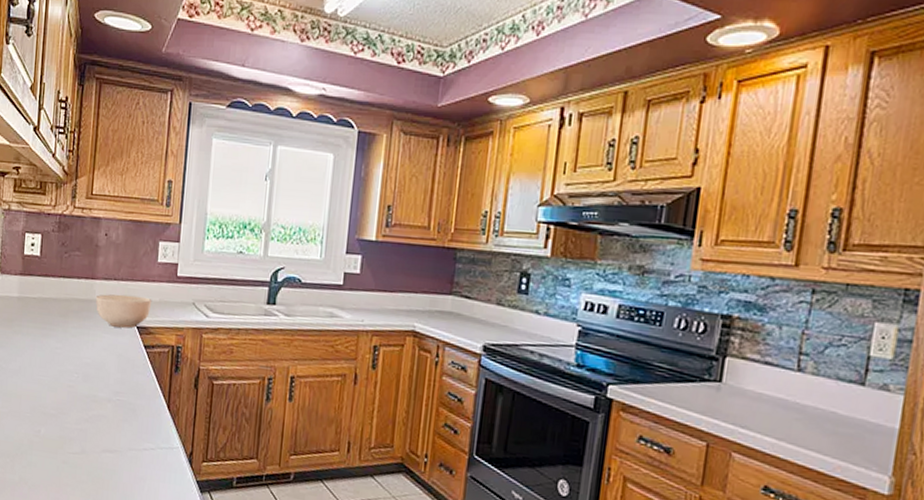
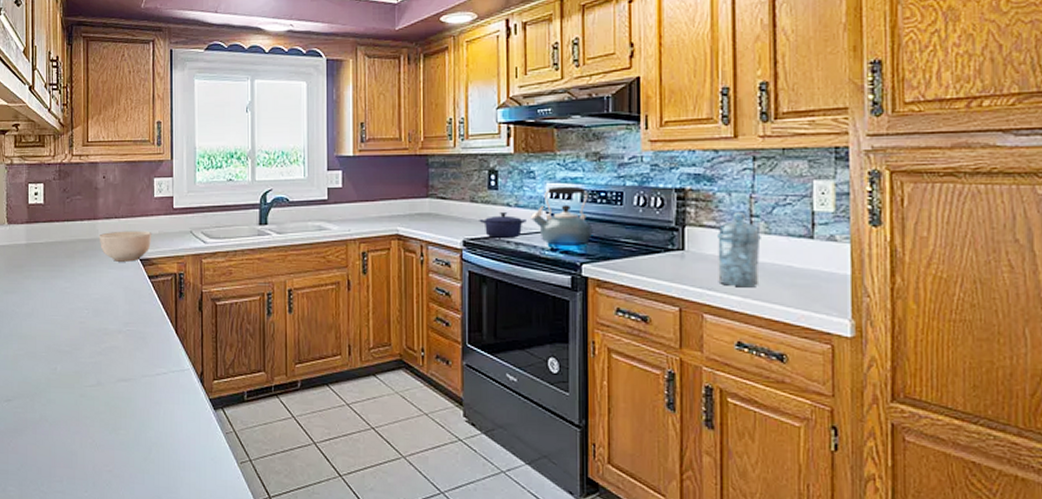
cooking pot: none [503,319,555,350] -> present [479,212,526,239]
kettle: none [558,298,626,365] -> present [530,186,593,246]
canister: none [753,347,808,429] -> present [718,211,761,286]

